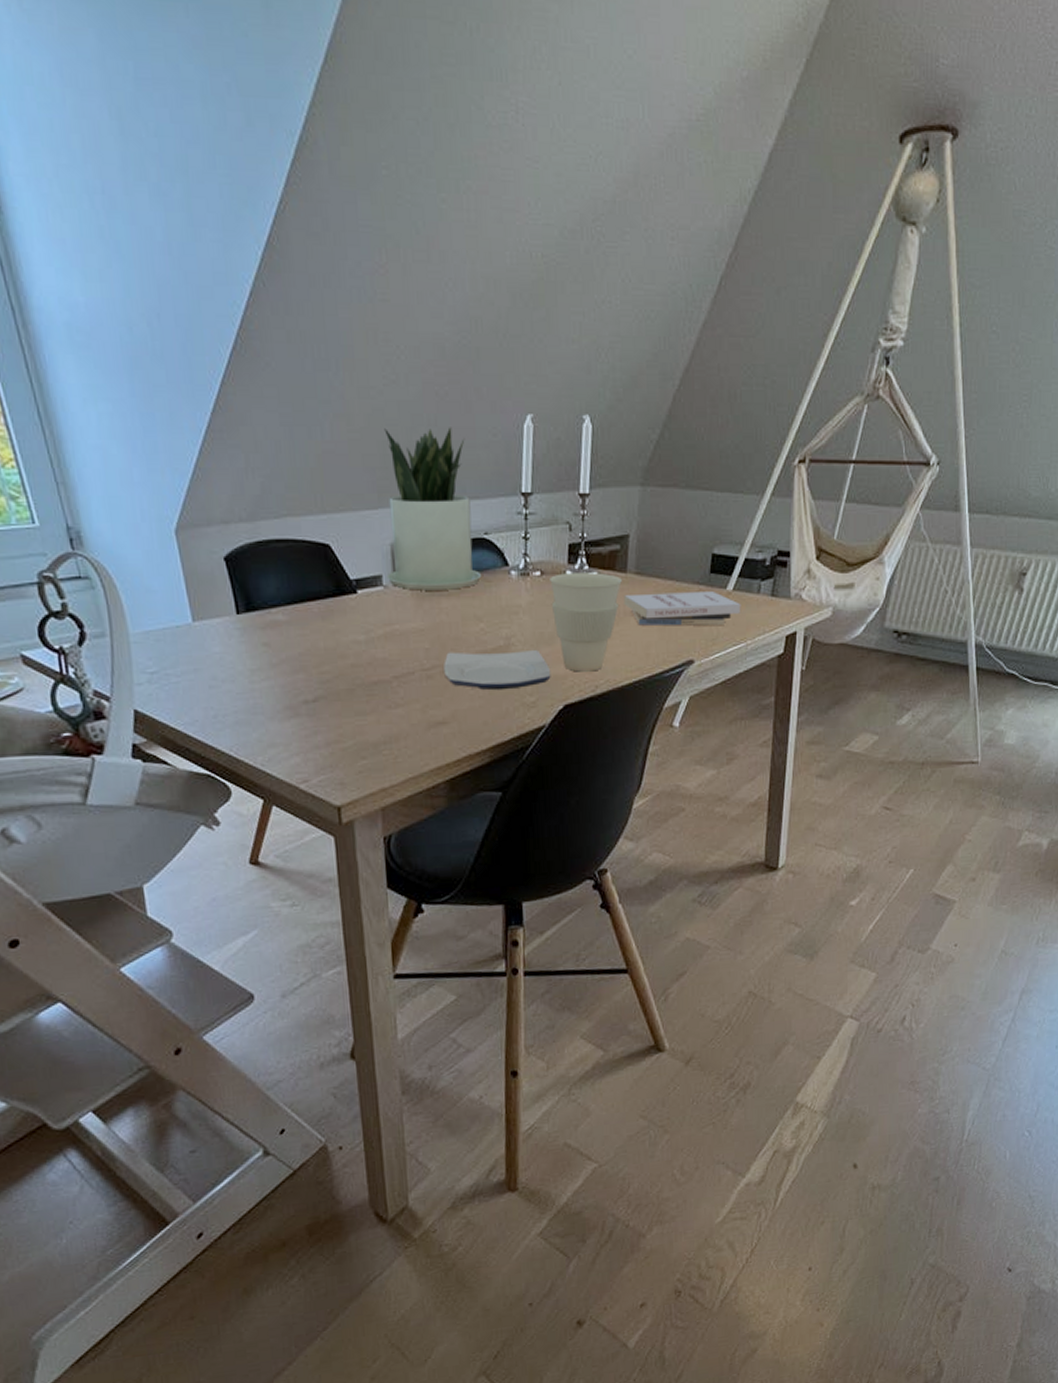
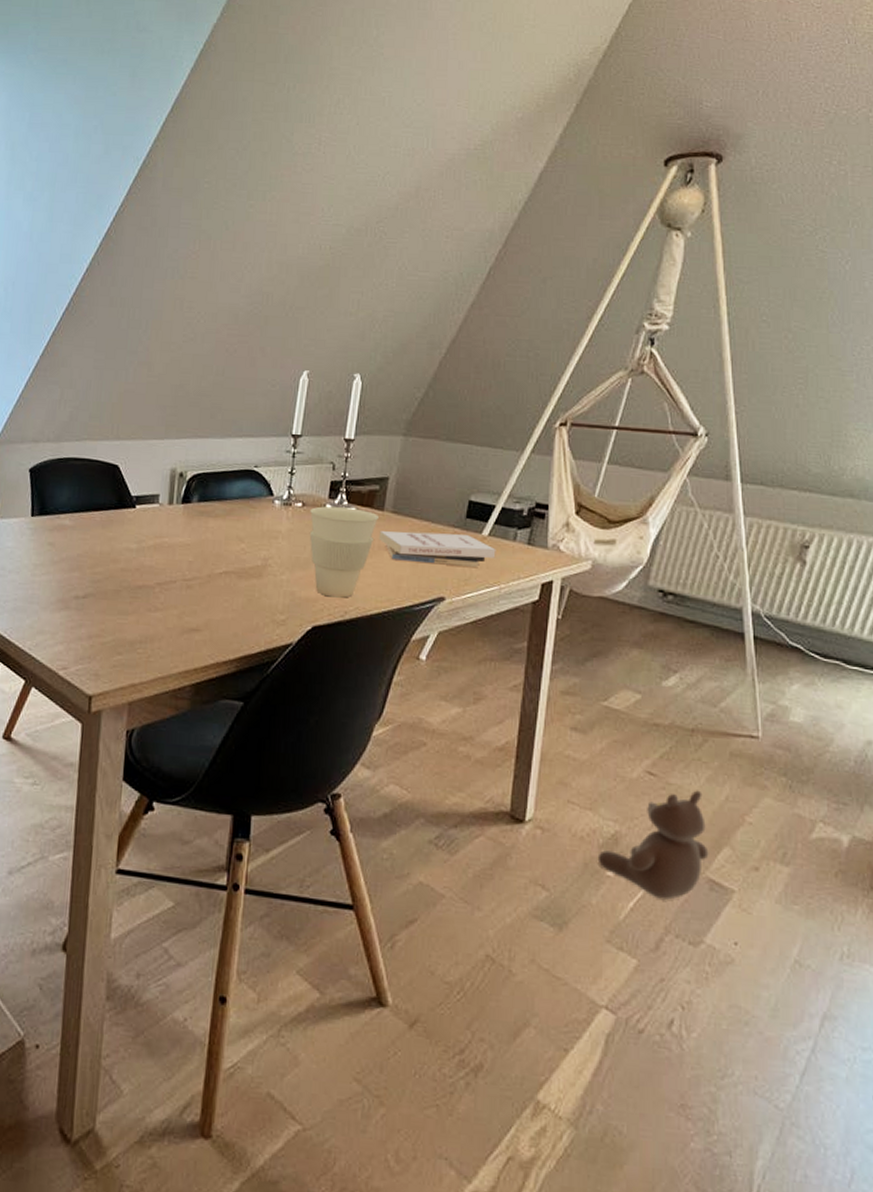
planter: present [384,427,482,591] -> none [163,375,248,512]
plate: present [444,649,551,691] -> none [203,566,303,606]
stuffed animal: none [842,818,935,918] -> present [597,790,709,900]

